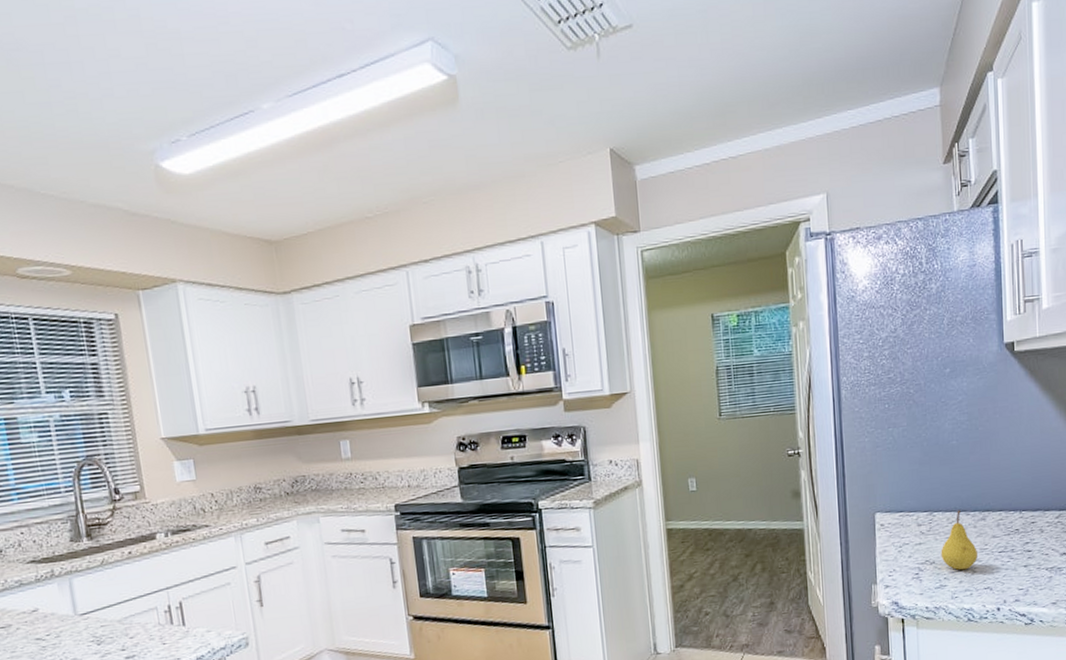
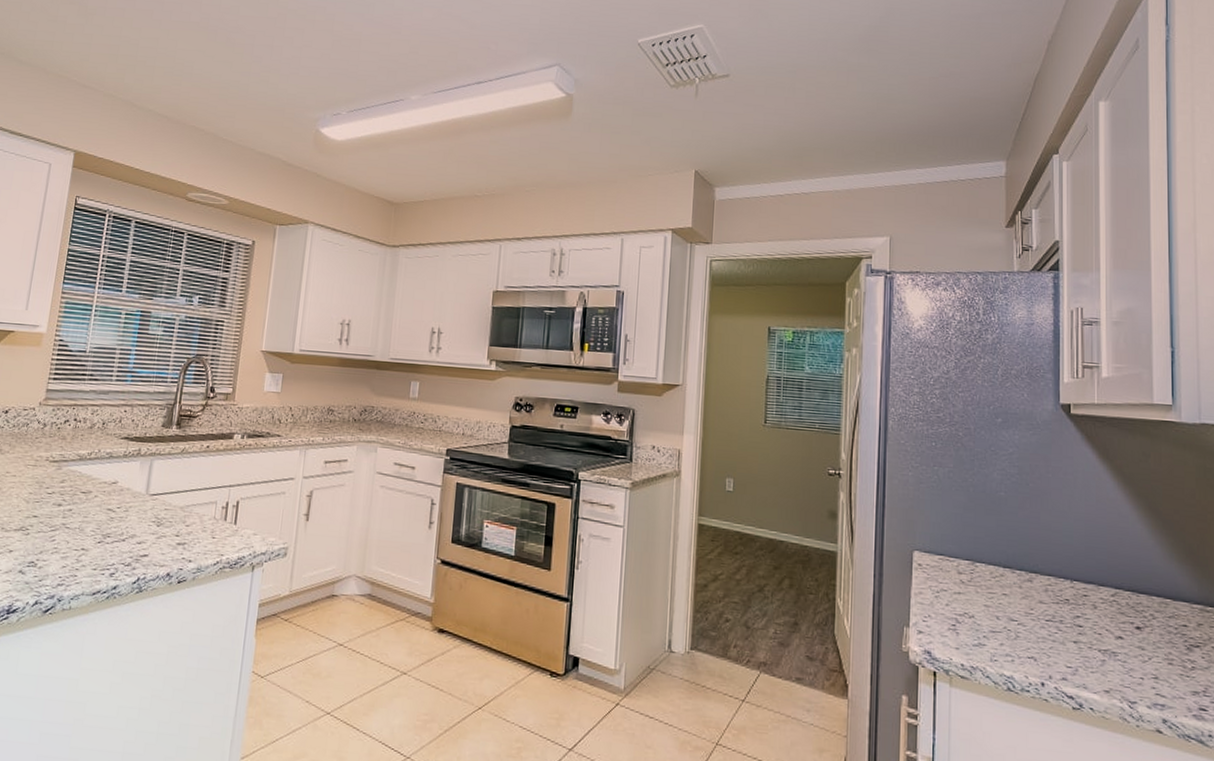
fruit: present [940,510,978,571] -> none [981,565,1022,632]

